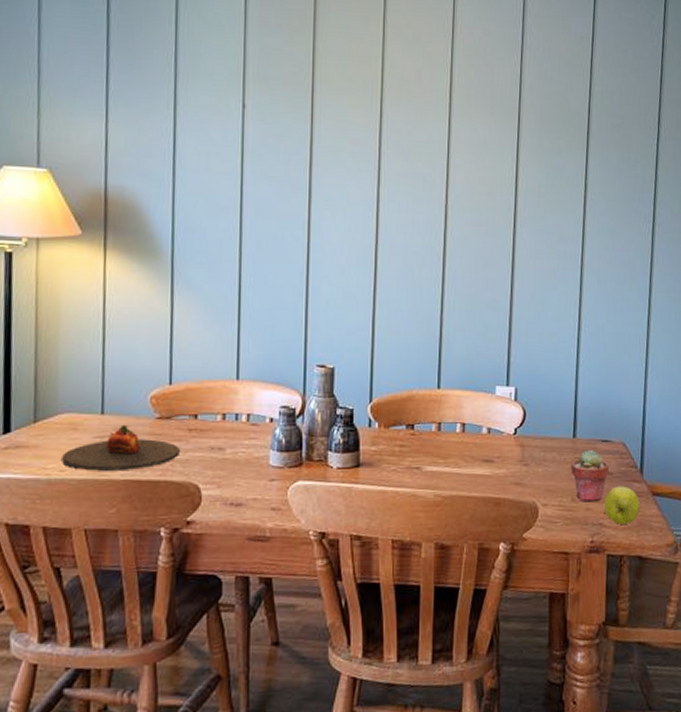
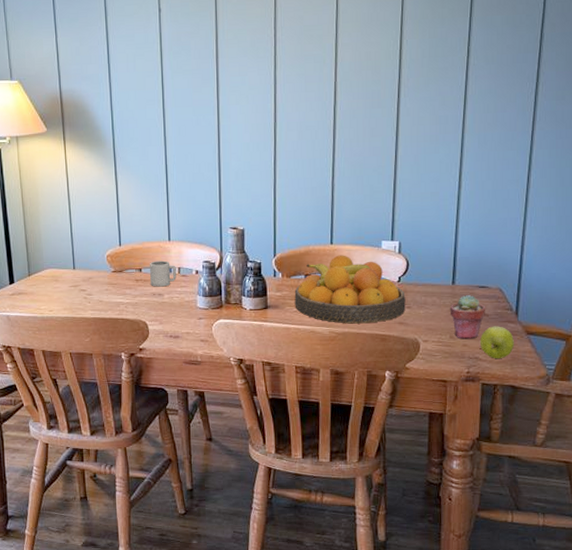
plate: present [62,424,180,471] -> none [50,277,131,311]
cup: none [208,405,244,439] -> present [150,260,177,287]
fruit bowl: none [393,401,523,485] -> present [294,255,406,324]

